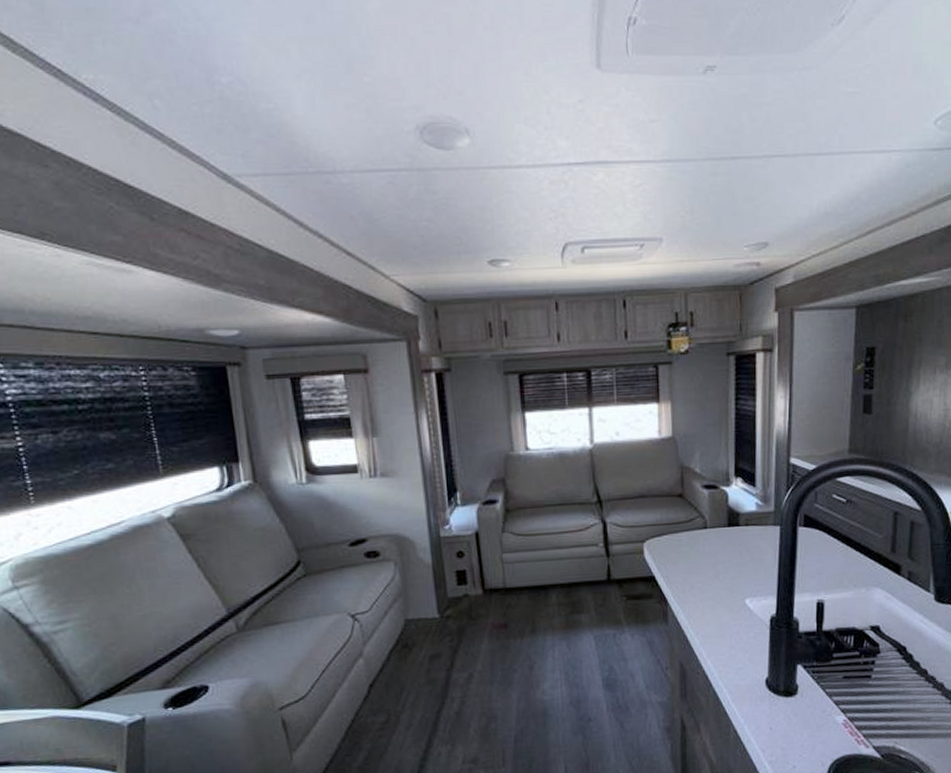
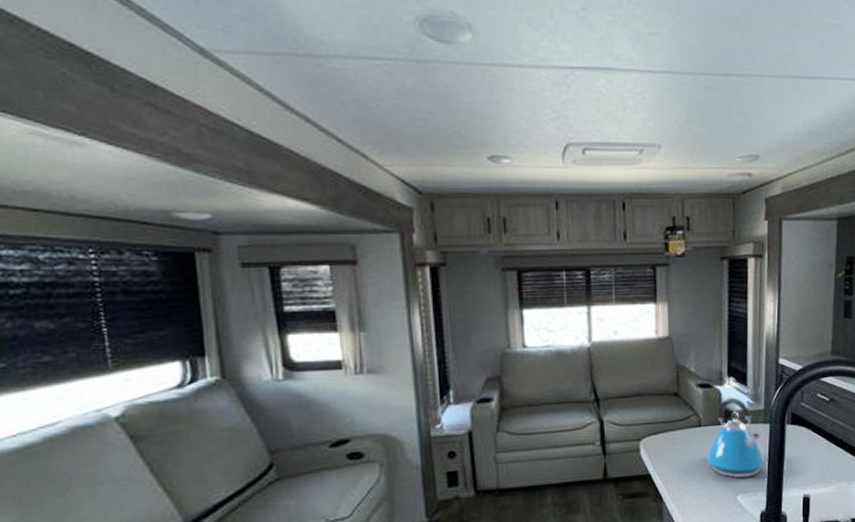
kettle: none [712,498,775,582] -> present [706,397,765,479]

